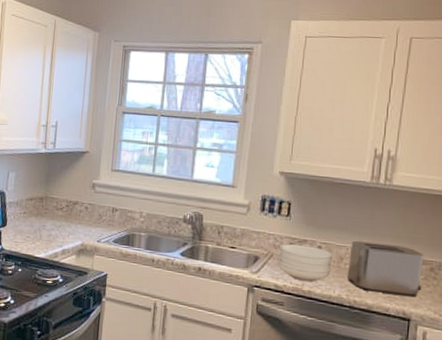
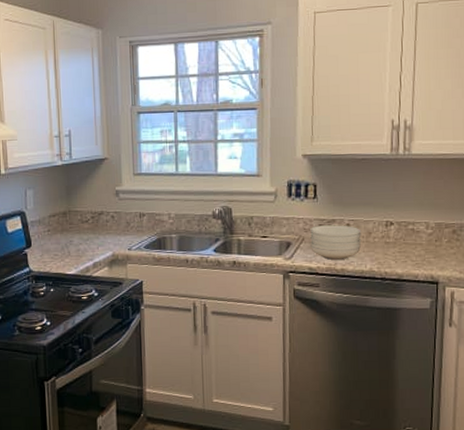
toaster: present [346,240,424,298] -> none [376,212,447,261]

